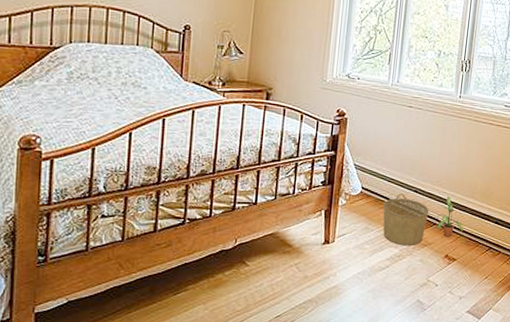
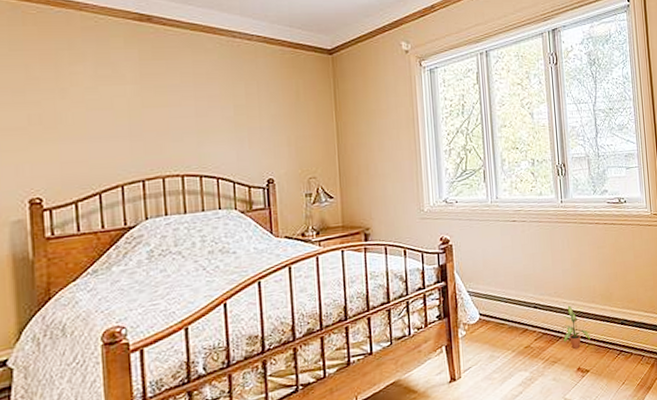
basket: present [383,193,430,246] -> none [505,312,553,368]

